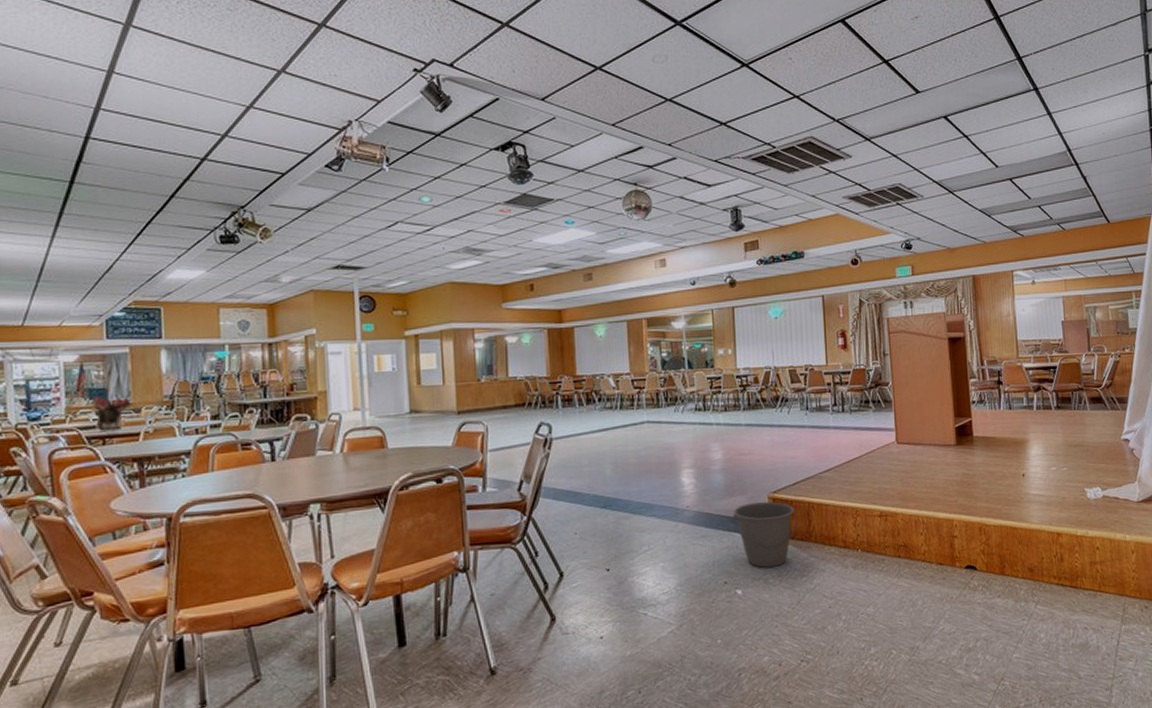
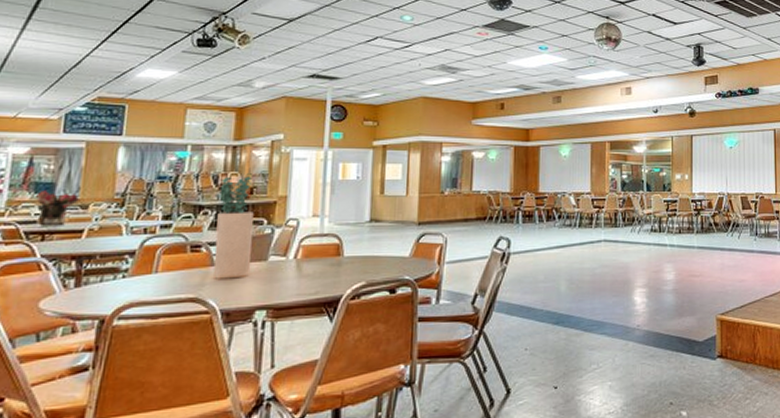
vase: none [261,364,301,475] -> present [213,167,254,279]
bucket: present [732,501,798,569] -> none [681,323,743,390]

